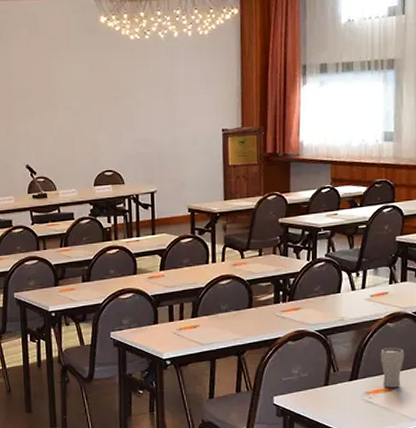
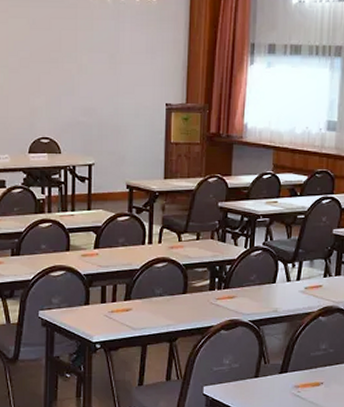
drinking glass: present [380,347,405,388] -> none [311,342,334,383]

